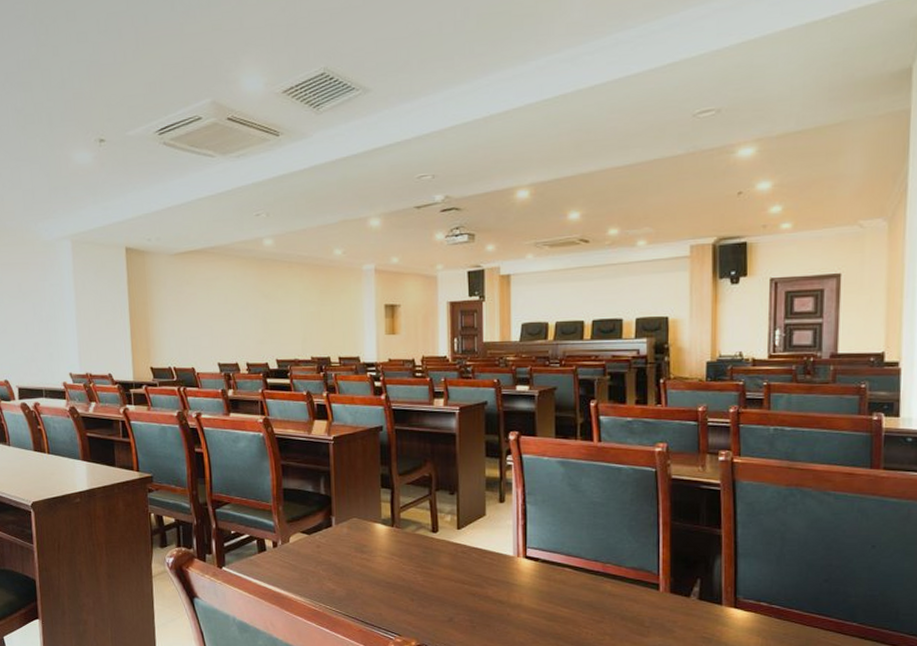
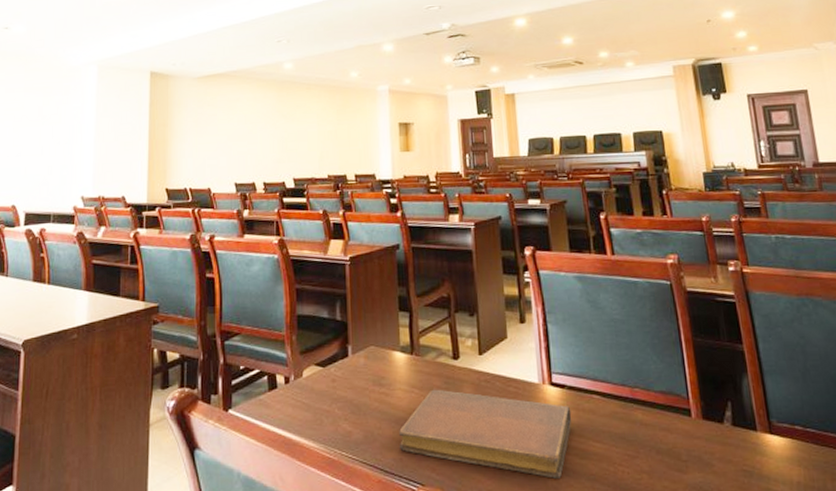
notebook: none [379,557,543,636] -> present [399,389,572,479]

